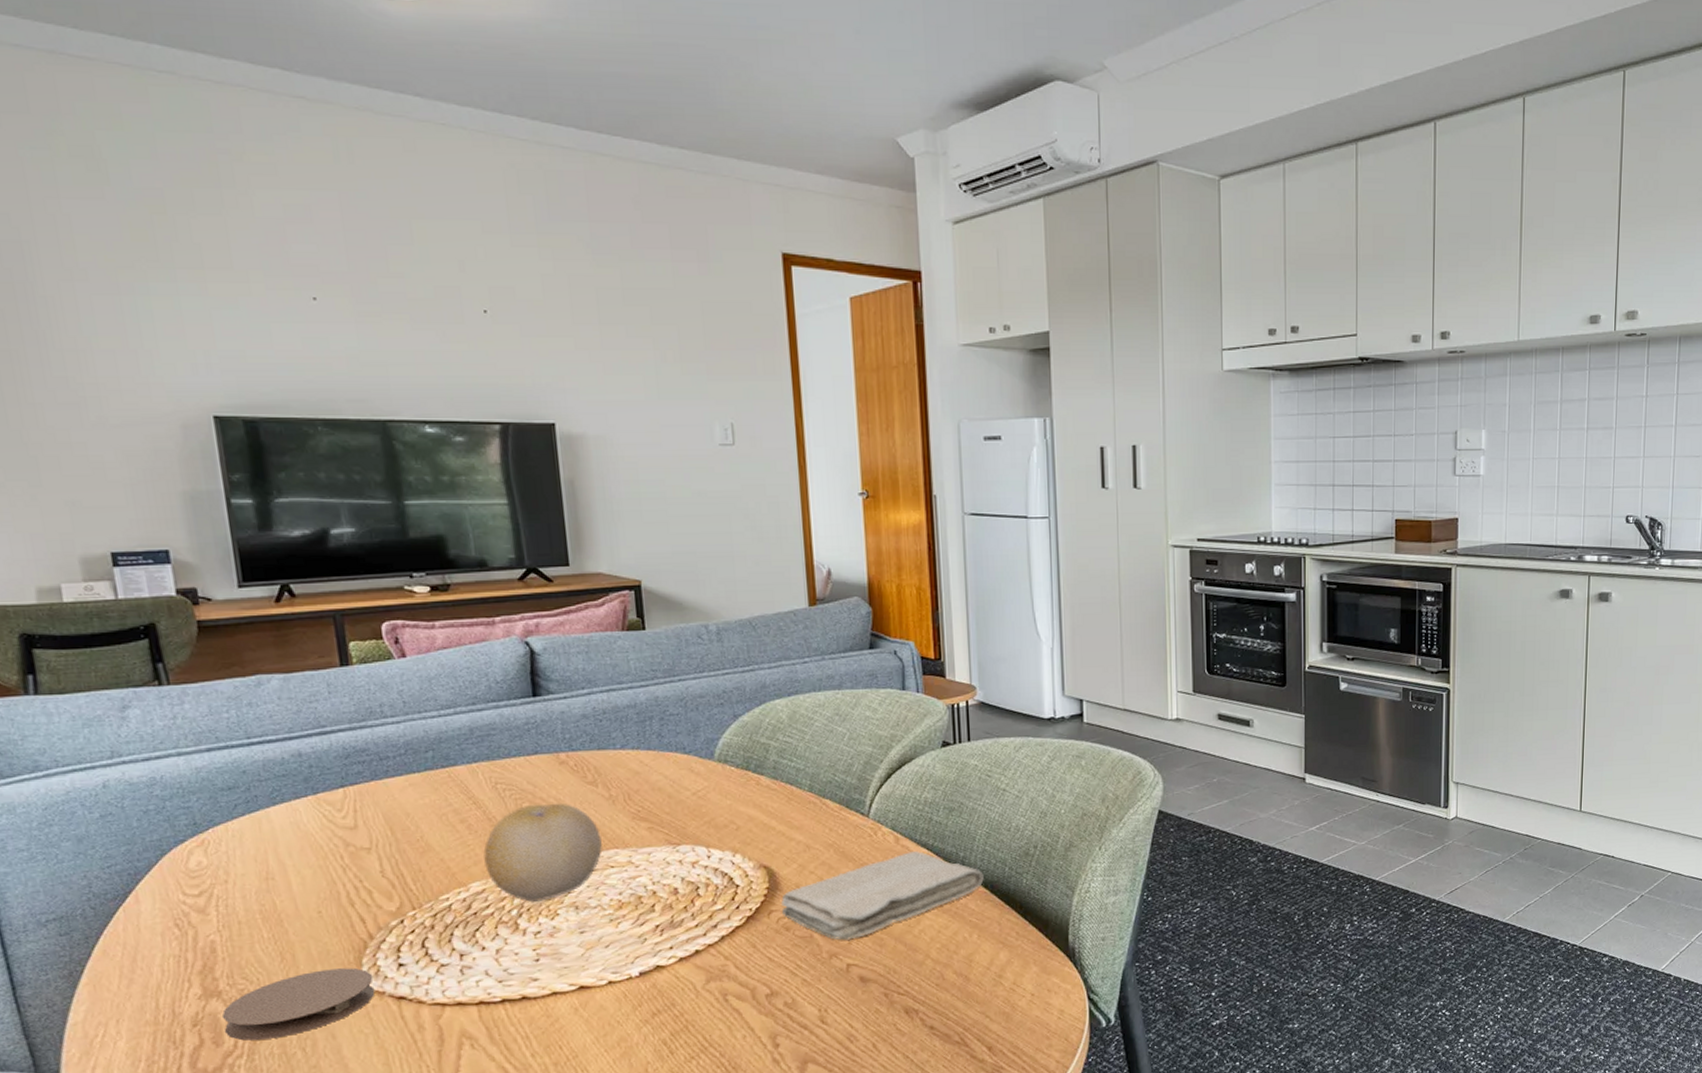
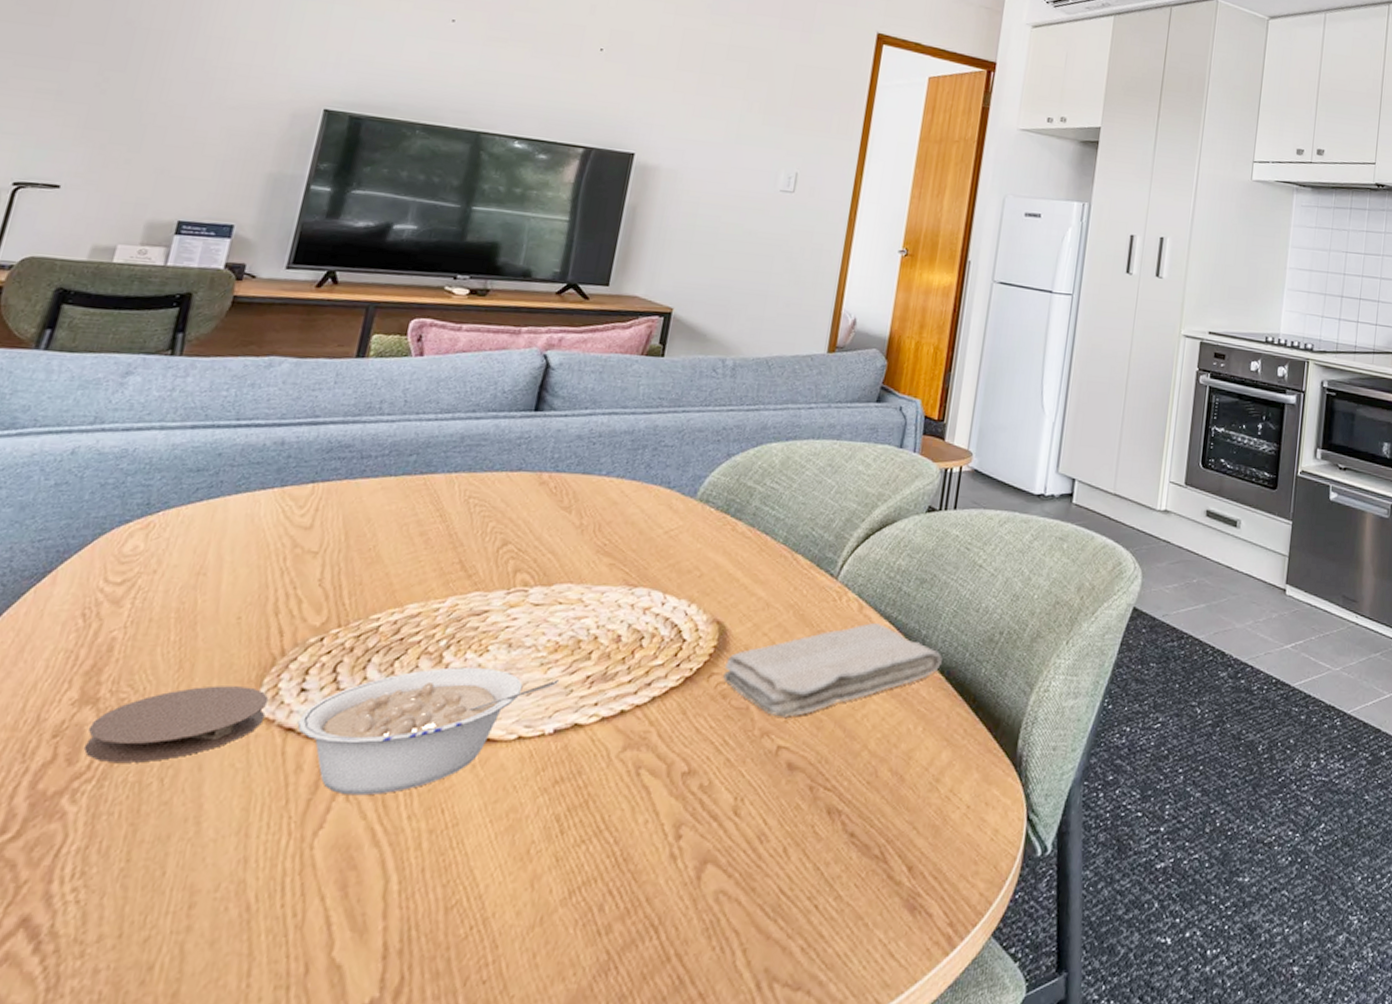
legume: none [405,929,632,1044] -> present [297,666,560,796]
fruit: present [483,803,602,902] -> none [428,524,560,633]

